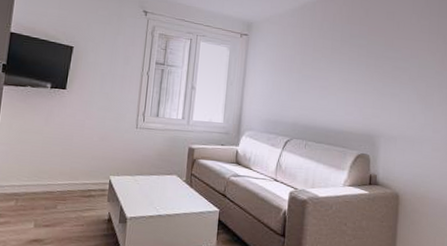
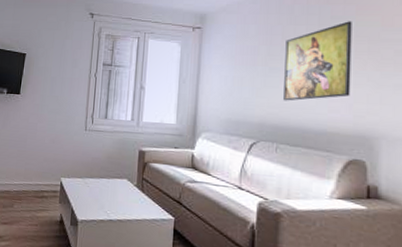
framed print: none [312,39,365,105] -> present [283,21,352,101]

